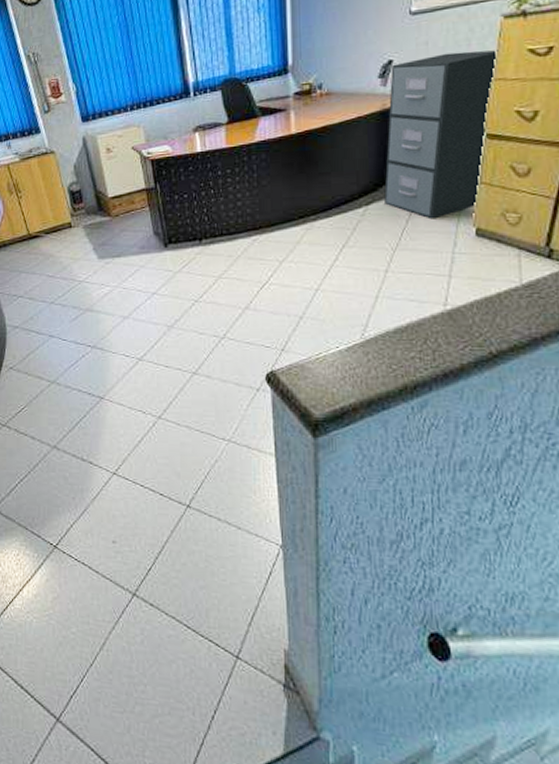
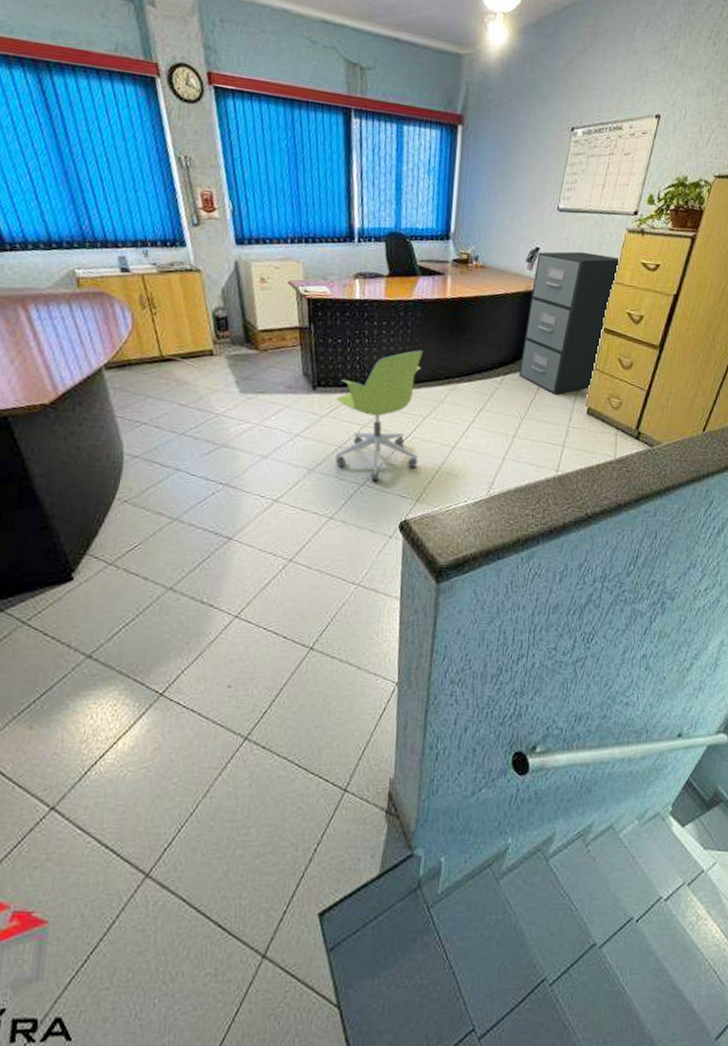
office chair: none [188,192,279,333] -> present [335,350,423,481]

